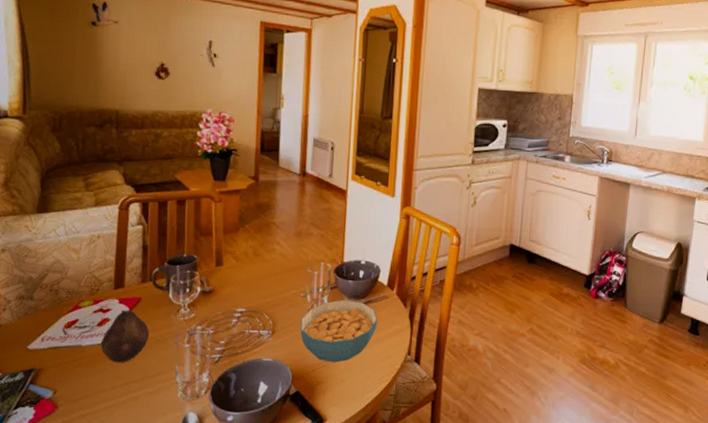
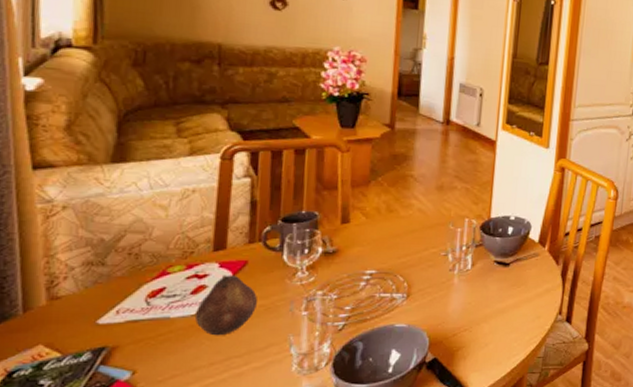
cereal bowl: present [300,299,378,363] -> none [439,258,527,326]

